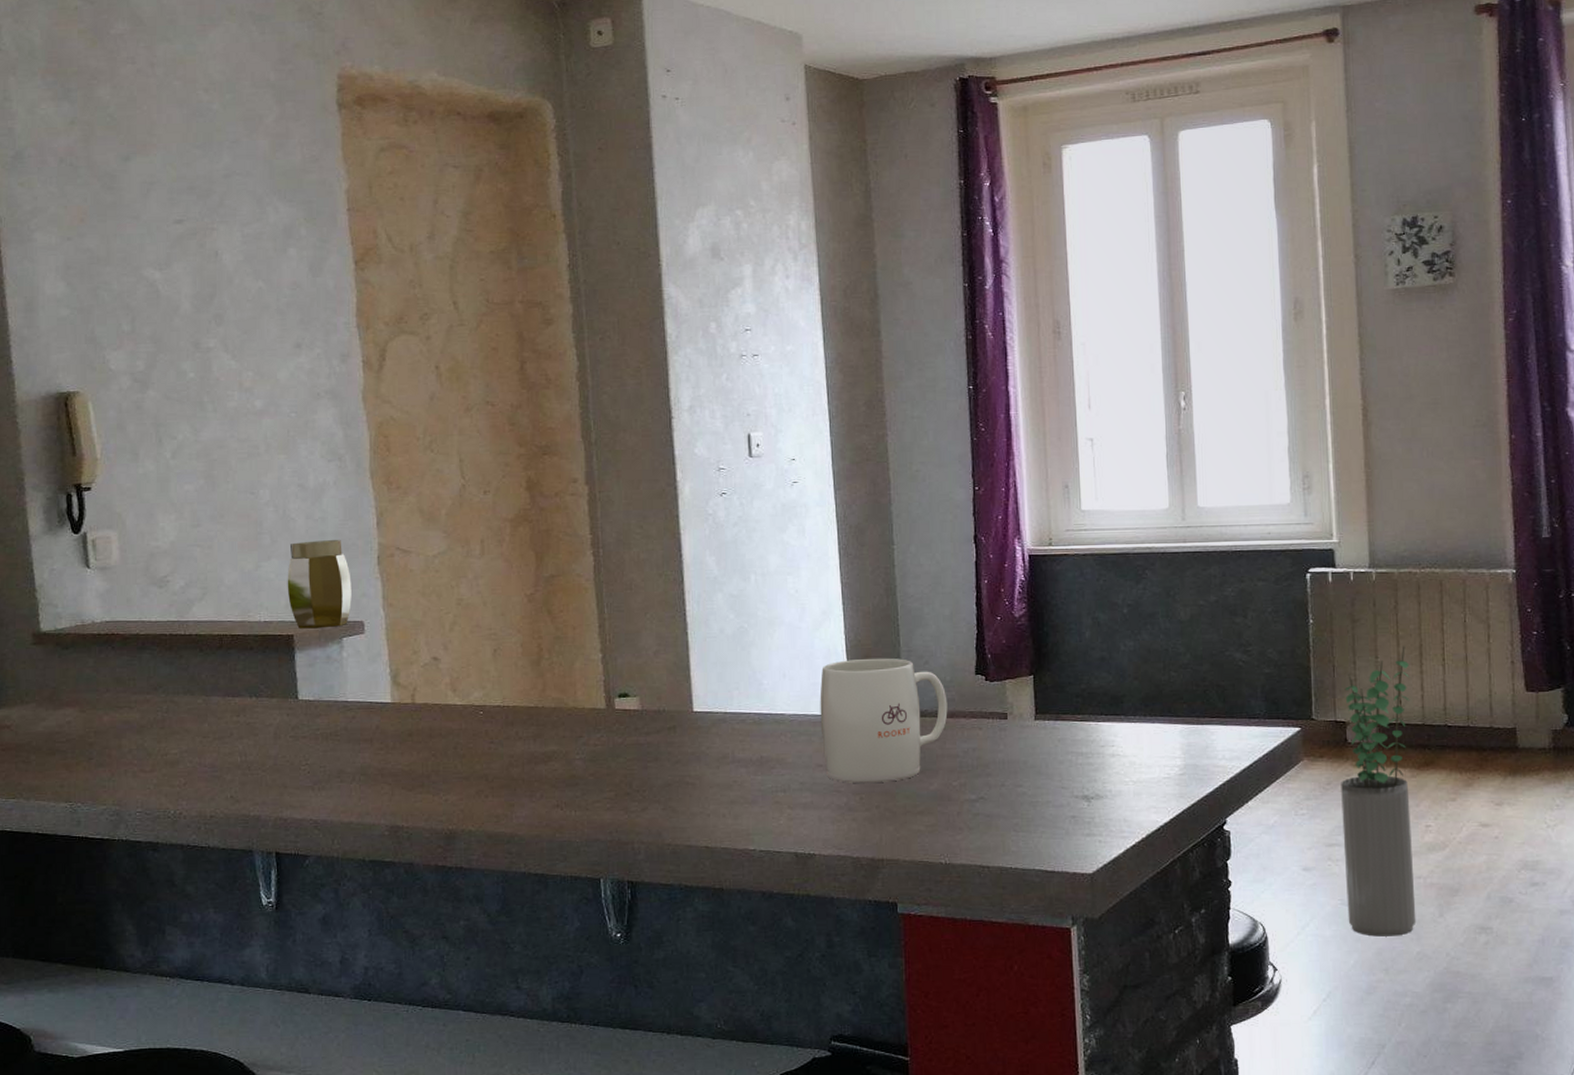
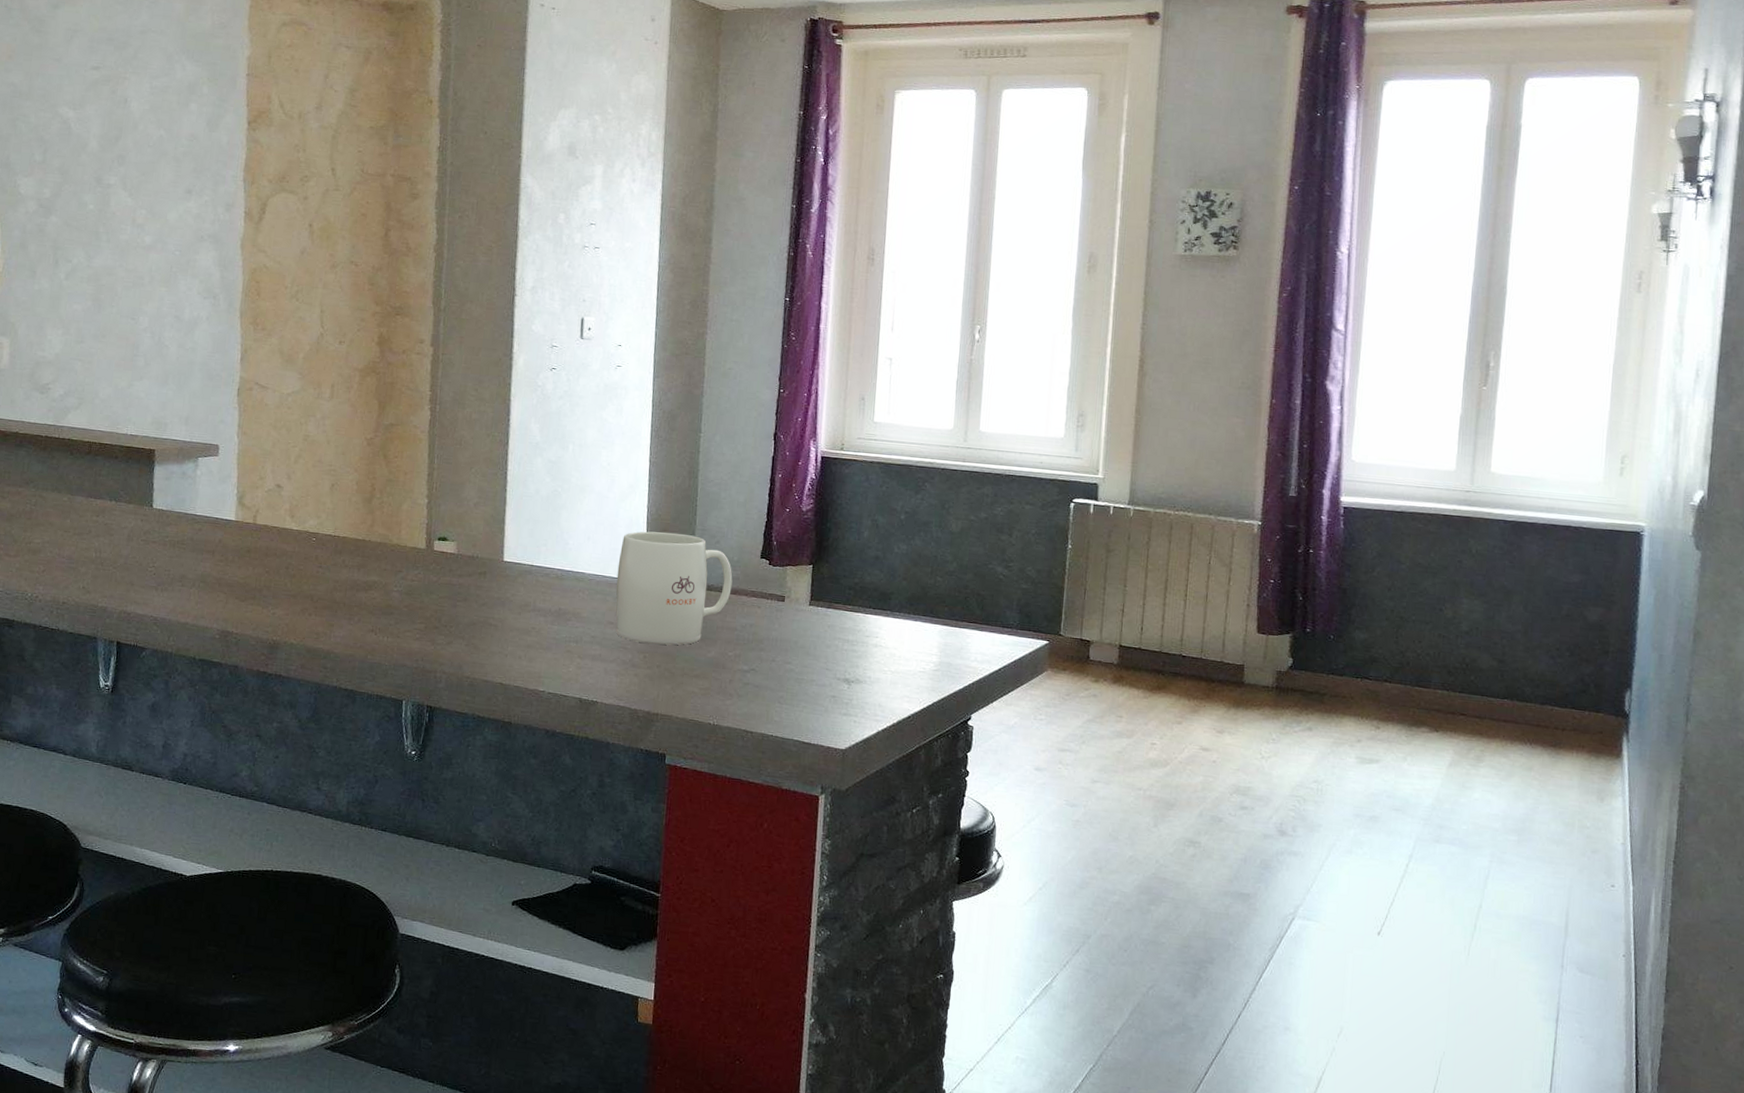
jar: present [287,540,352,629] -> none [154,367,212,447]
vase: present [1341,646,1416,937] -> none [1070,579,1154,839]

